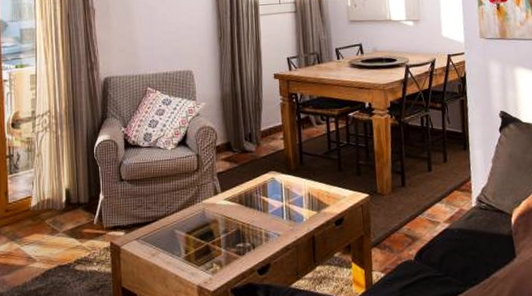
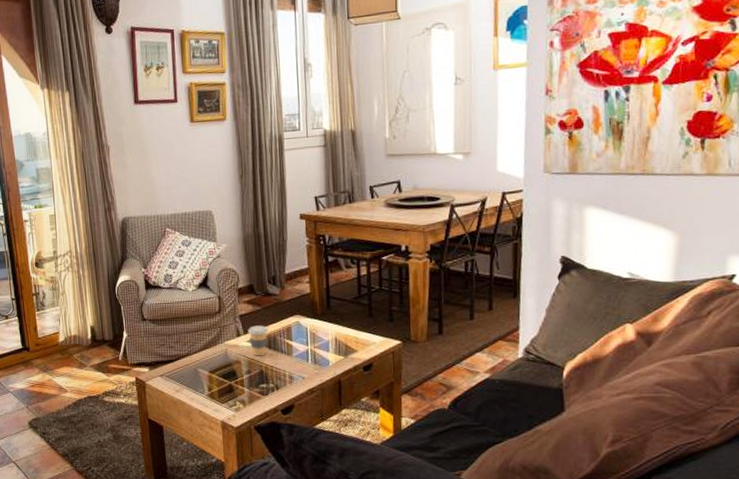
coffee cup: none [225,182,245,215] -> present [248,325,269,356]

